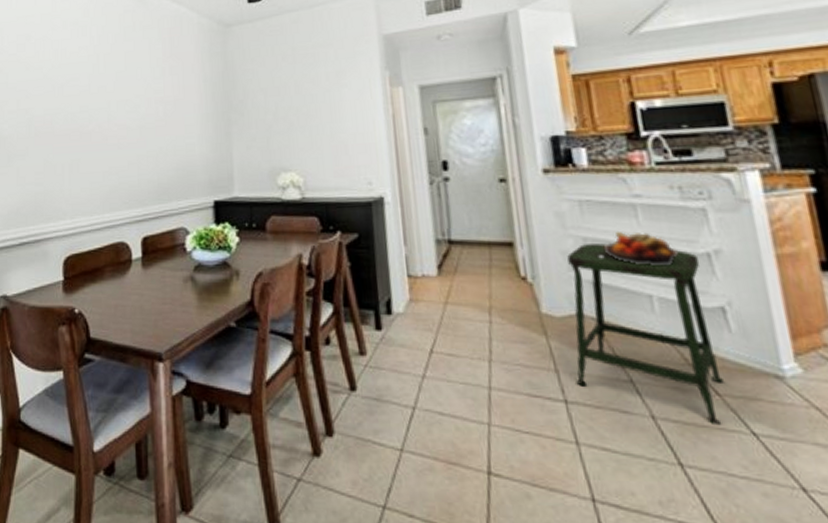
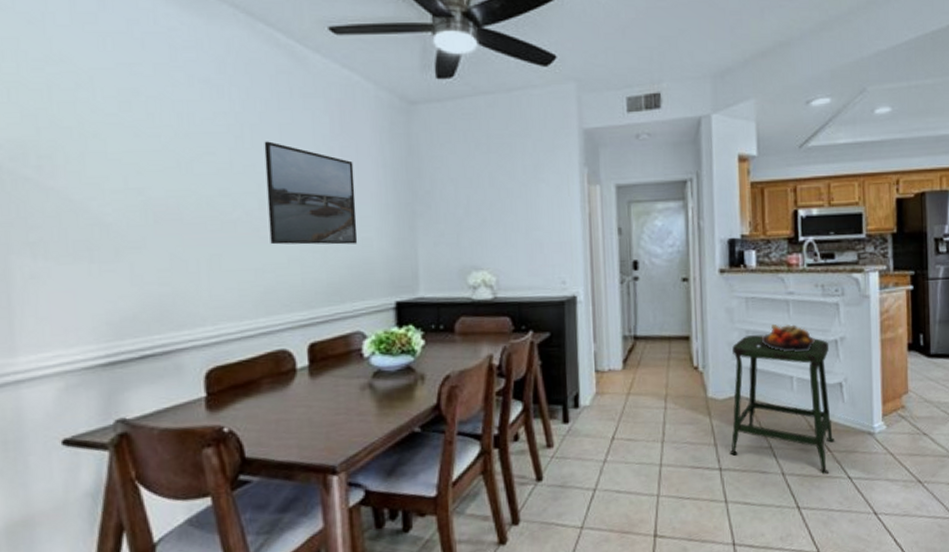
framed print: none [113,66,183,151] -> present [264,141,358,245]

